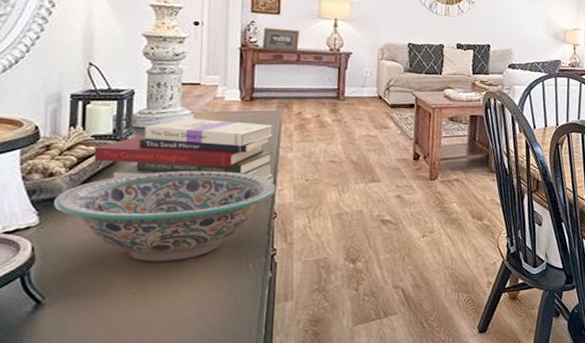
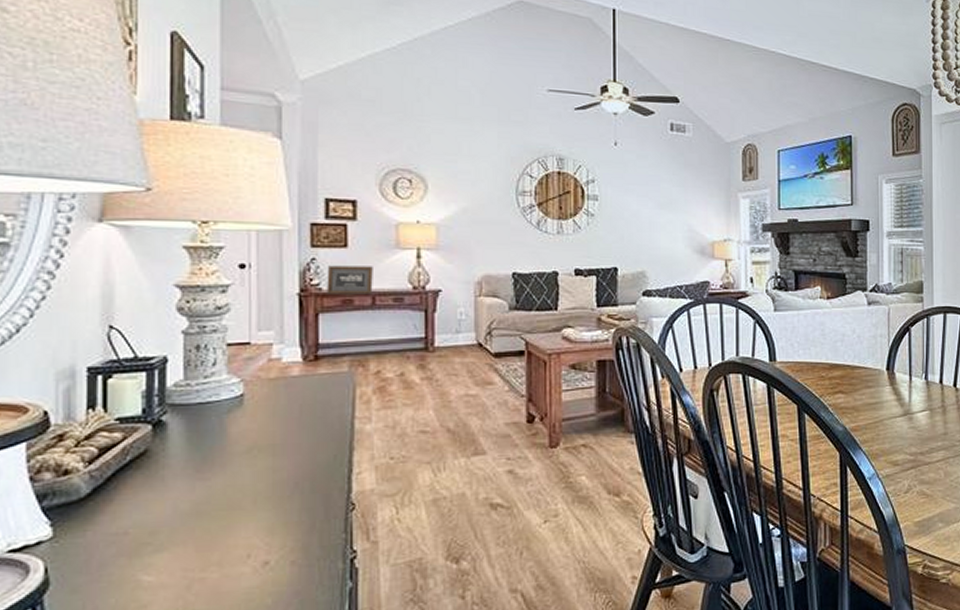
decorative bowl: present [54,170,276,262] -> none [71,453,353,578]
books: present [93,118,274,182] -> none [119,388,349,473]

